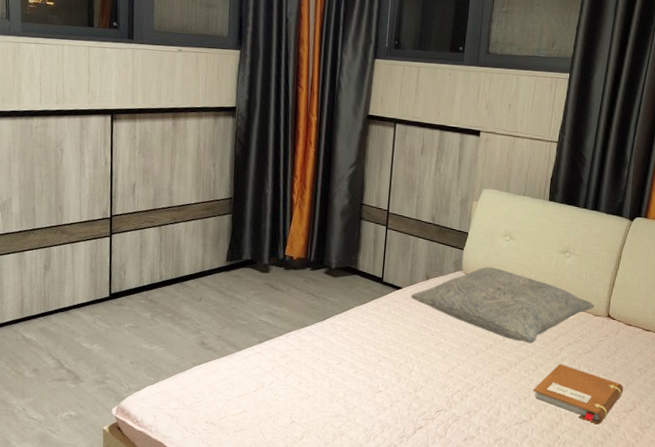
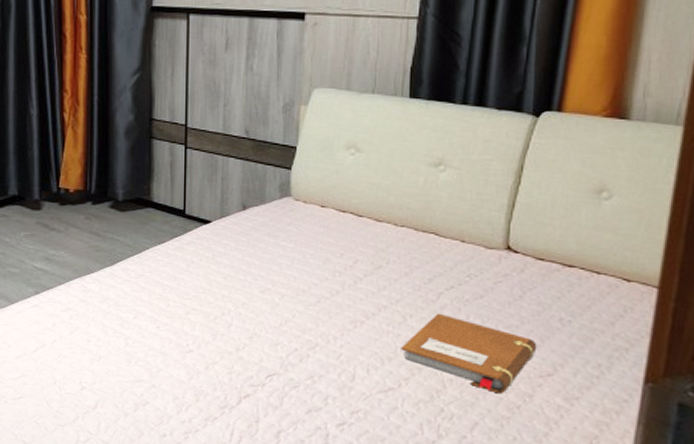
pillow: present [411,266,595,344] -> none [224,189,486,288]

